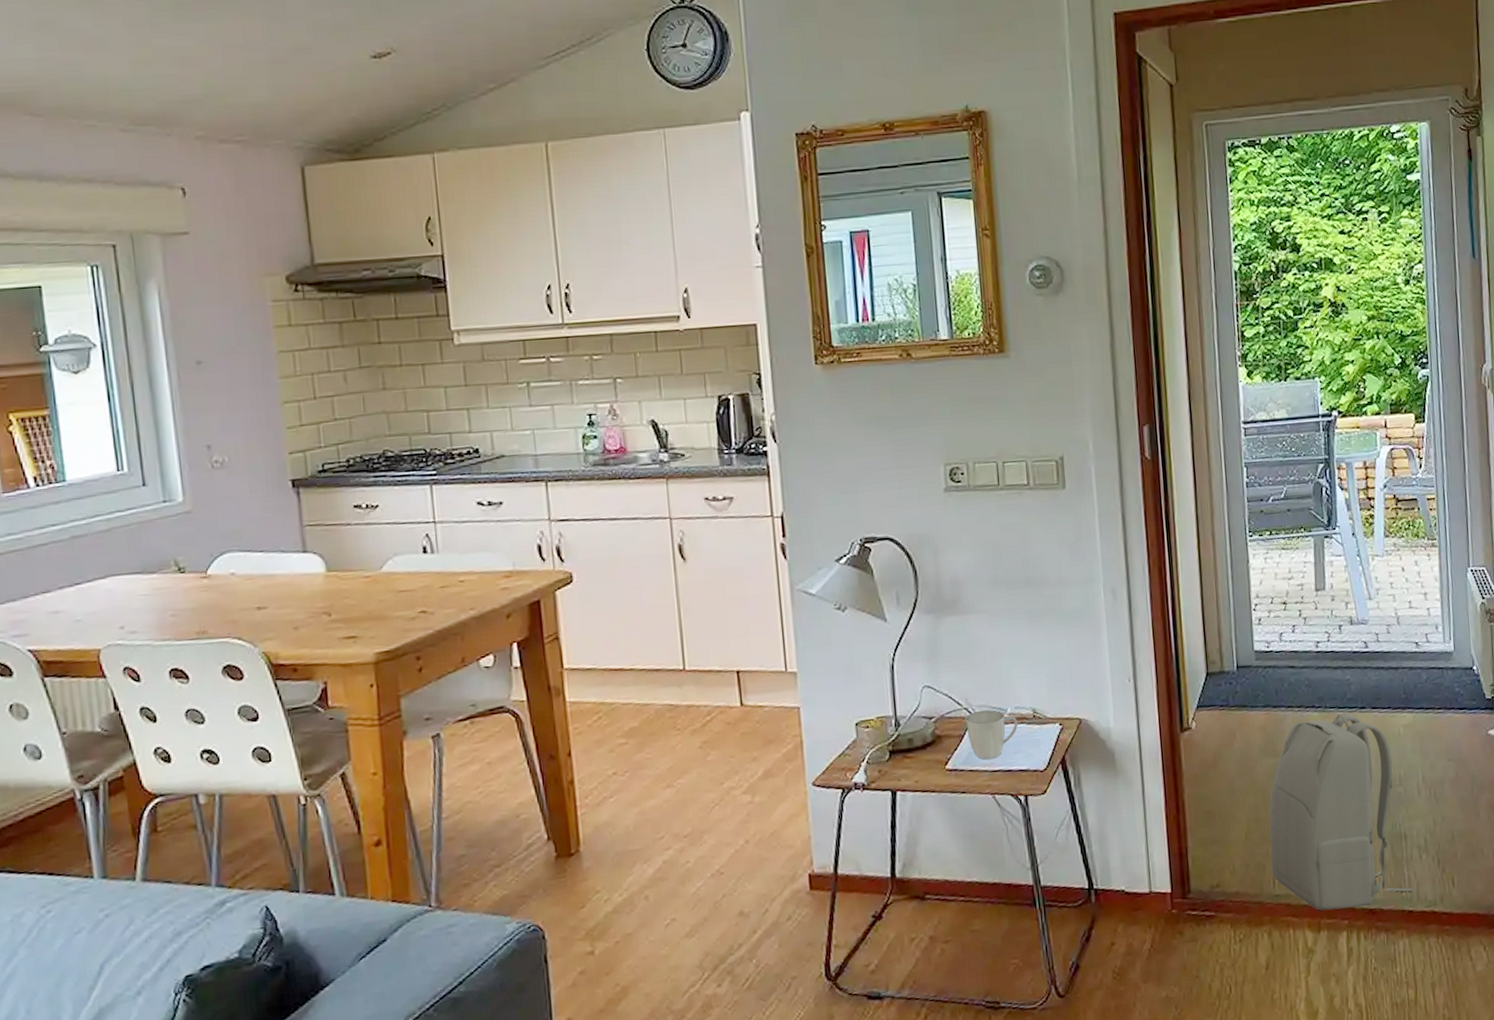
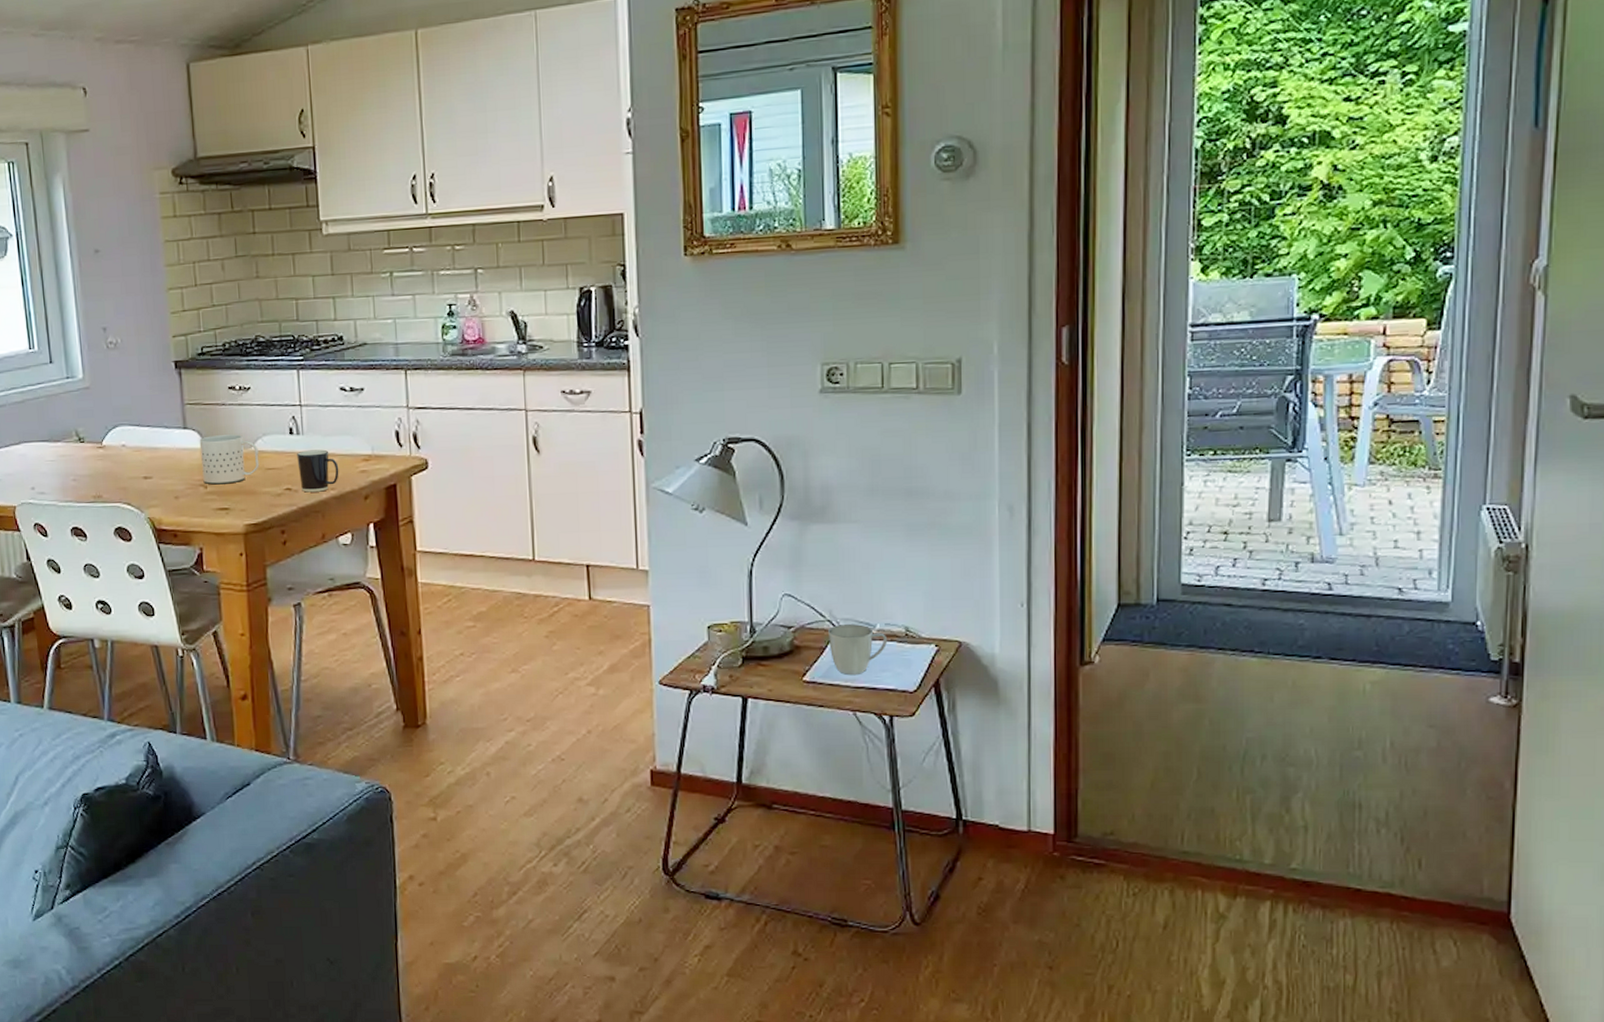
mug: none [321,556,391,612] -> present [199,434,260,485]
mug: none [432,568,479,615] -> present [297,449,339,493]
backpack: present [1269,713,1413,912] -> none [1181,661,1364,877]

